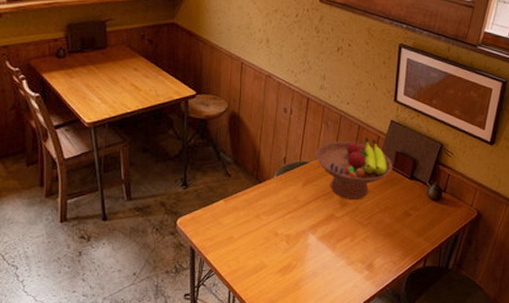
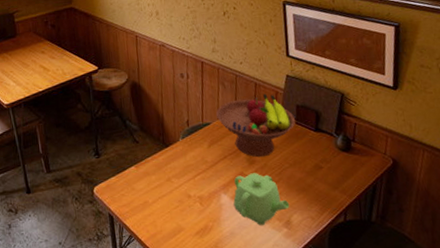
coffeepot: none [320,215,374,267] -> present [233,173,290,225]

